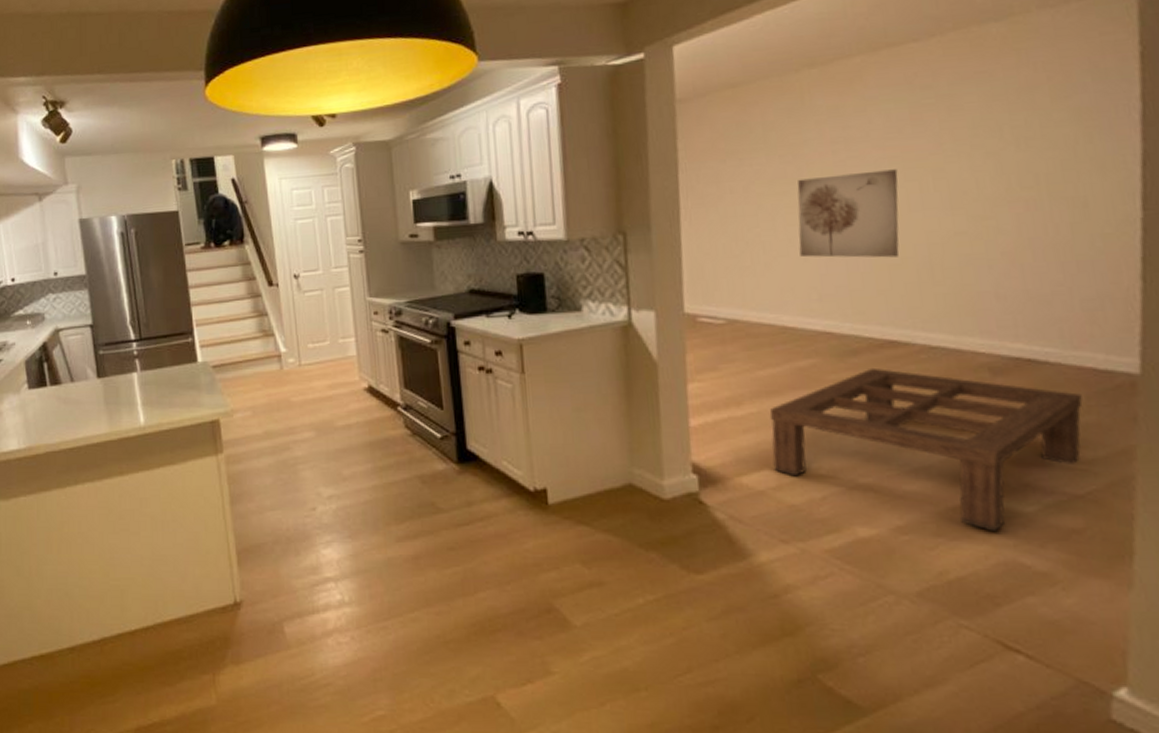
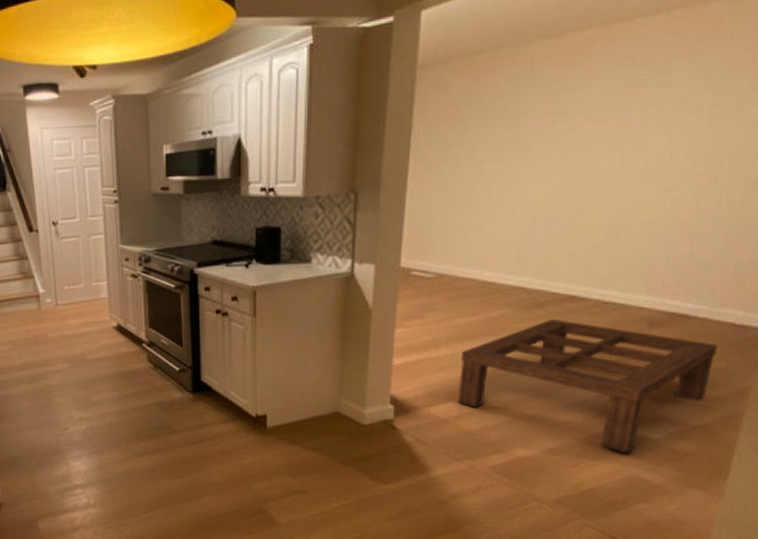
wall art: present [797,169,899,258] -> none [507,141,605,223]

